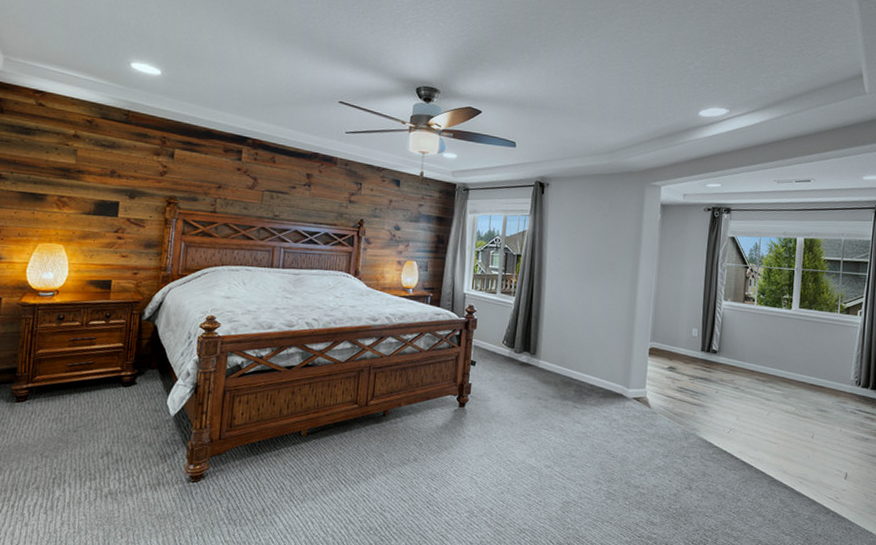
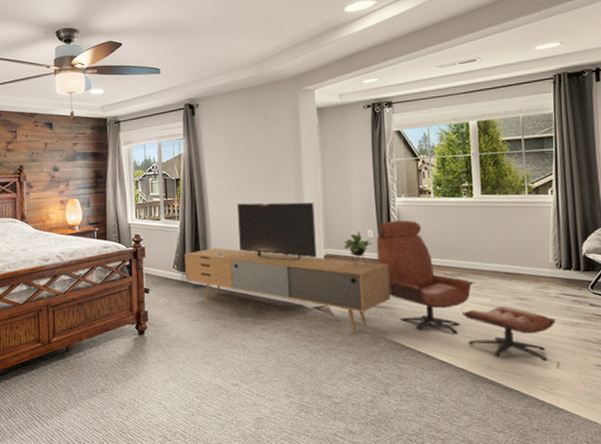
media console: none [513,287,708,426] -> present [184,202,390,332]
lounge chair: none [697,322,849,472] -> present [376,220,556,362]

